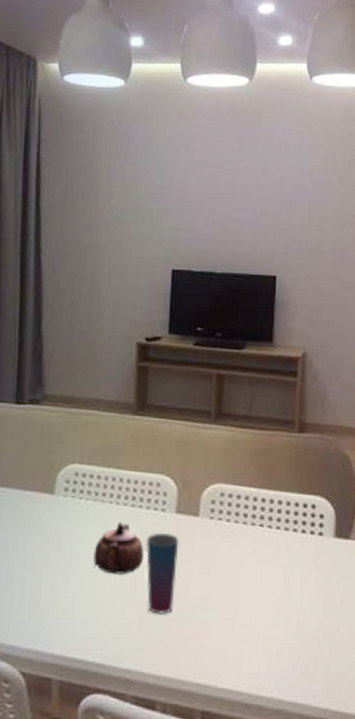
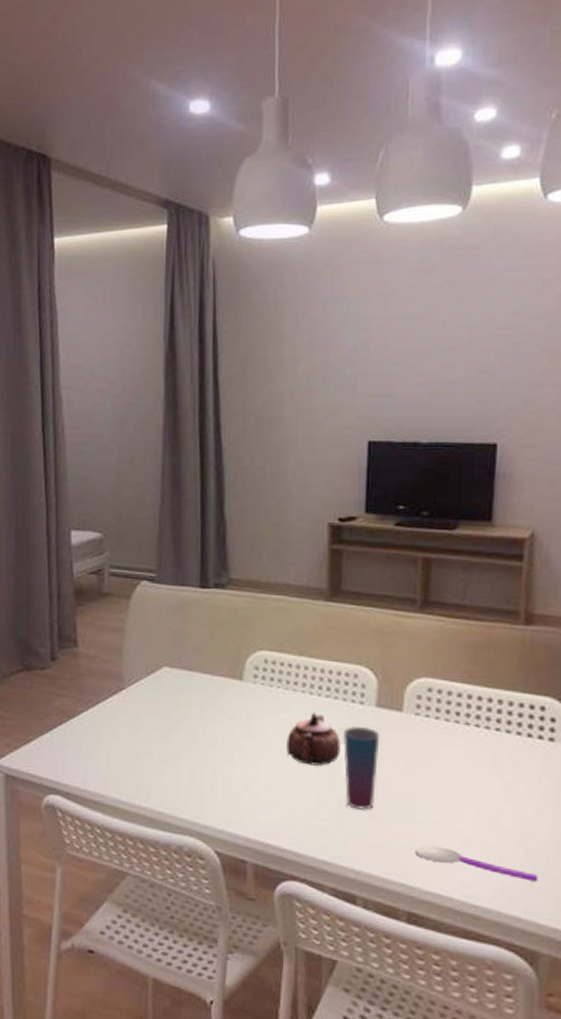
spoon: none [209,643,312,667] -> present [415,845,539,882]

